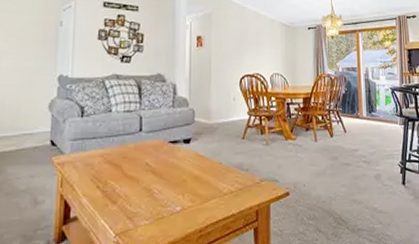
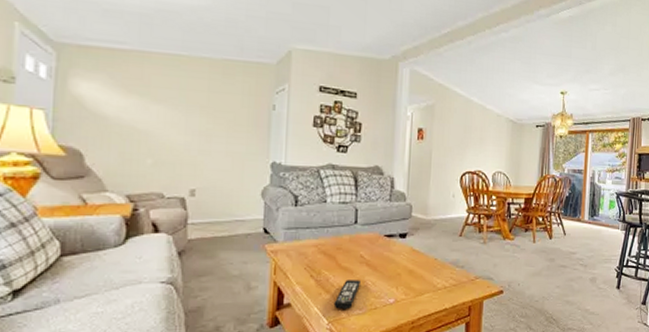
remote control: none [120,188,146,220] -> present [333,280,360,309]

